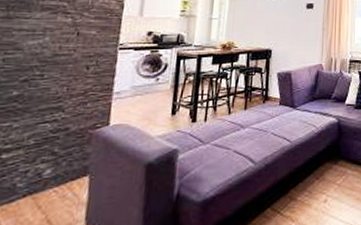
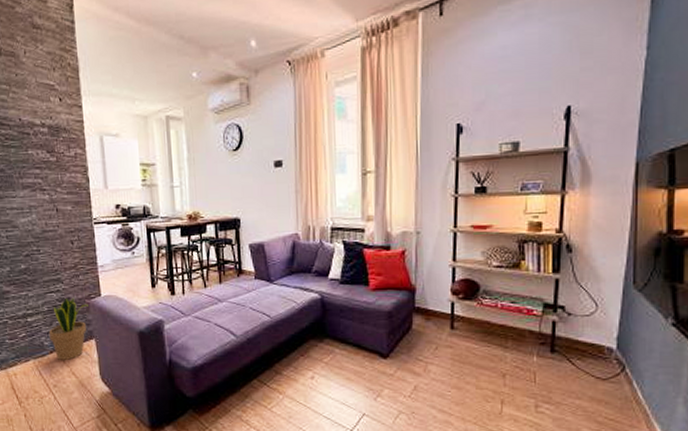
potted plant: none [26,127,92,207] -> present [48,297,90,361]

